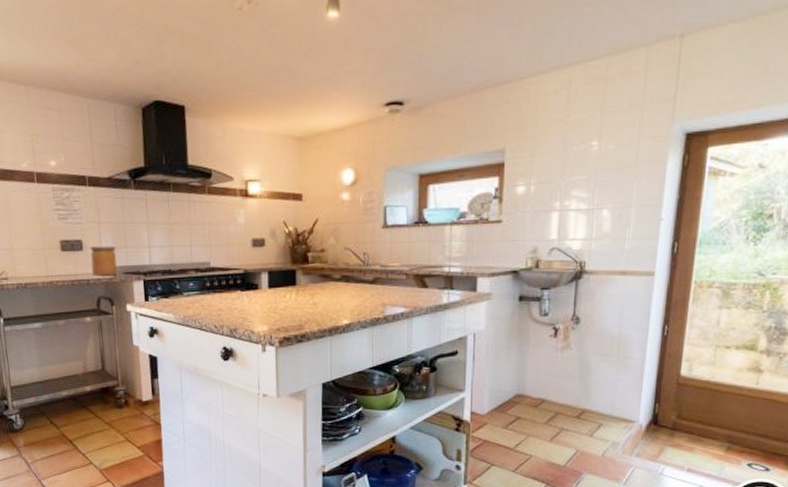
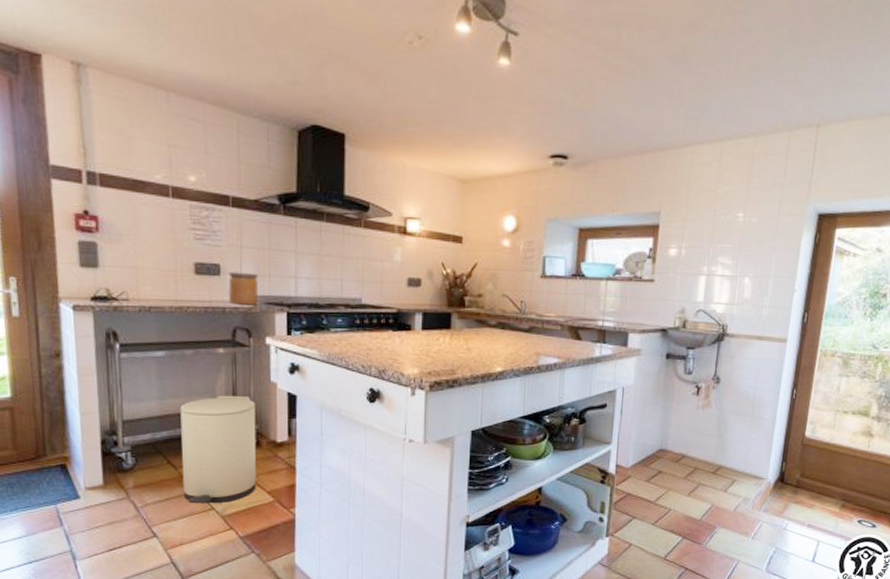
pedal bin: none [57,359,128,459] -> present [180,395,257,504]

